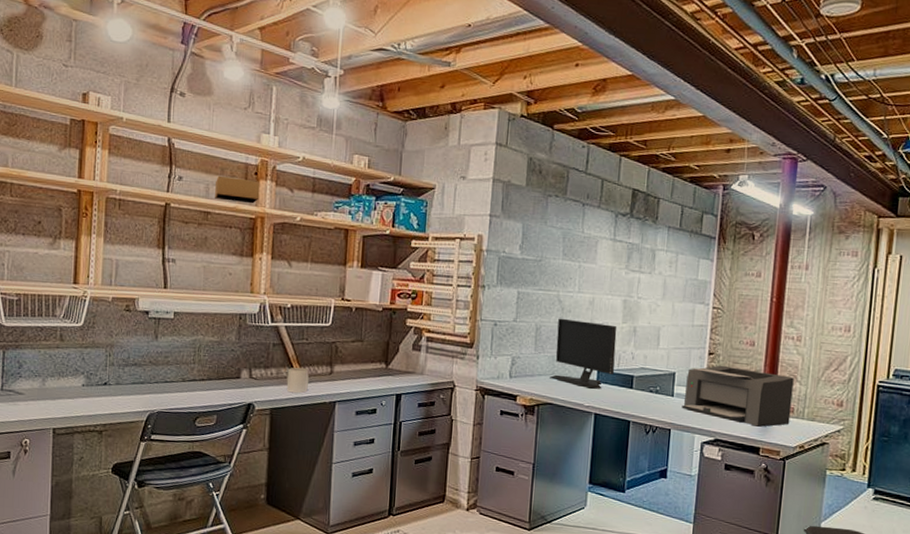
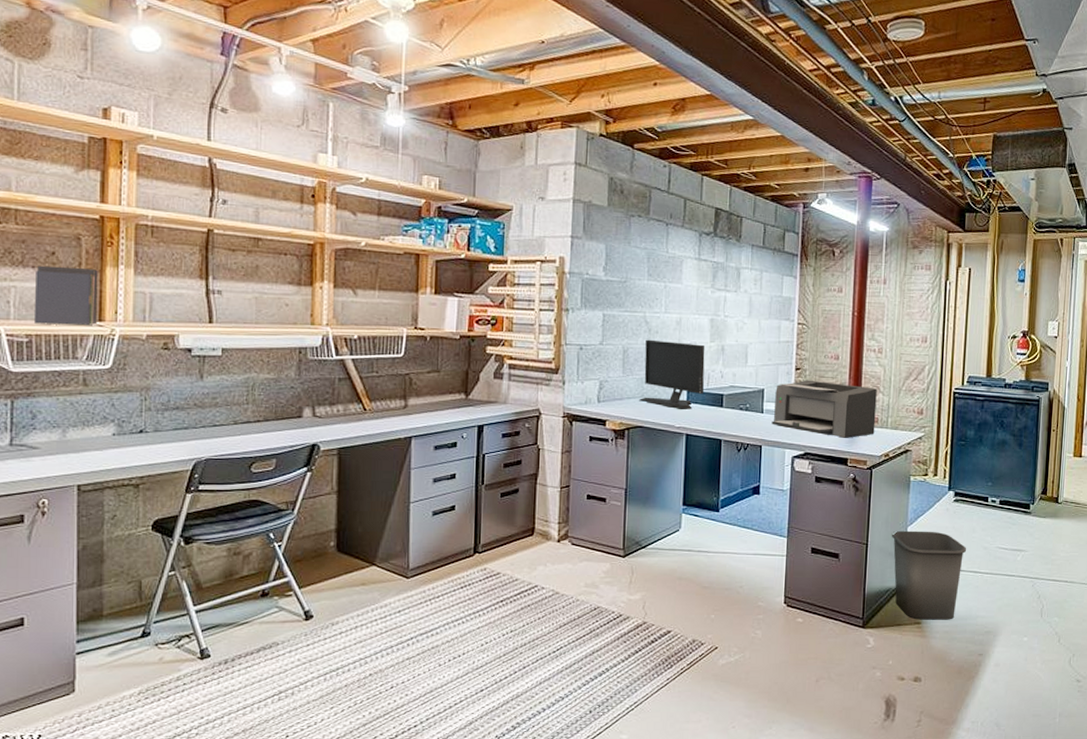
books: none [22,233,76,288] -> present [33,265,99,326]
box: present [215,175,260,204] -> none [266,198,318,229]
mug: present [286,367,309,394] -> none [355,403,380,430]

